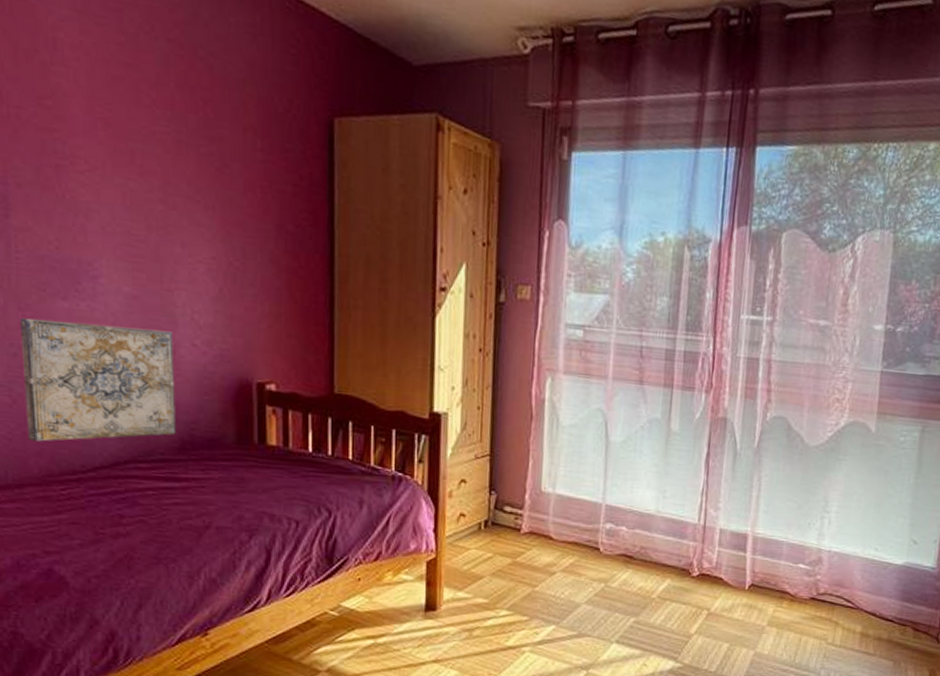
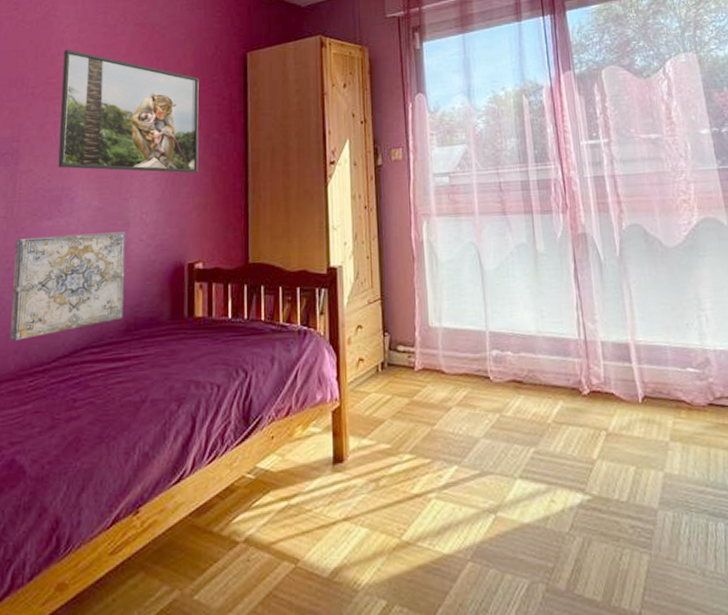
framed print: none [59,58,268,272] -> present [58,50,199,173]

